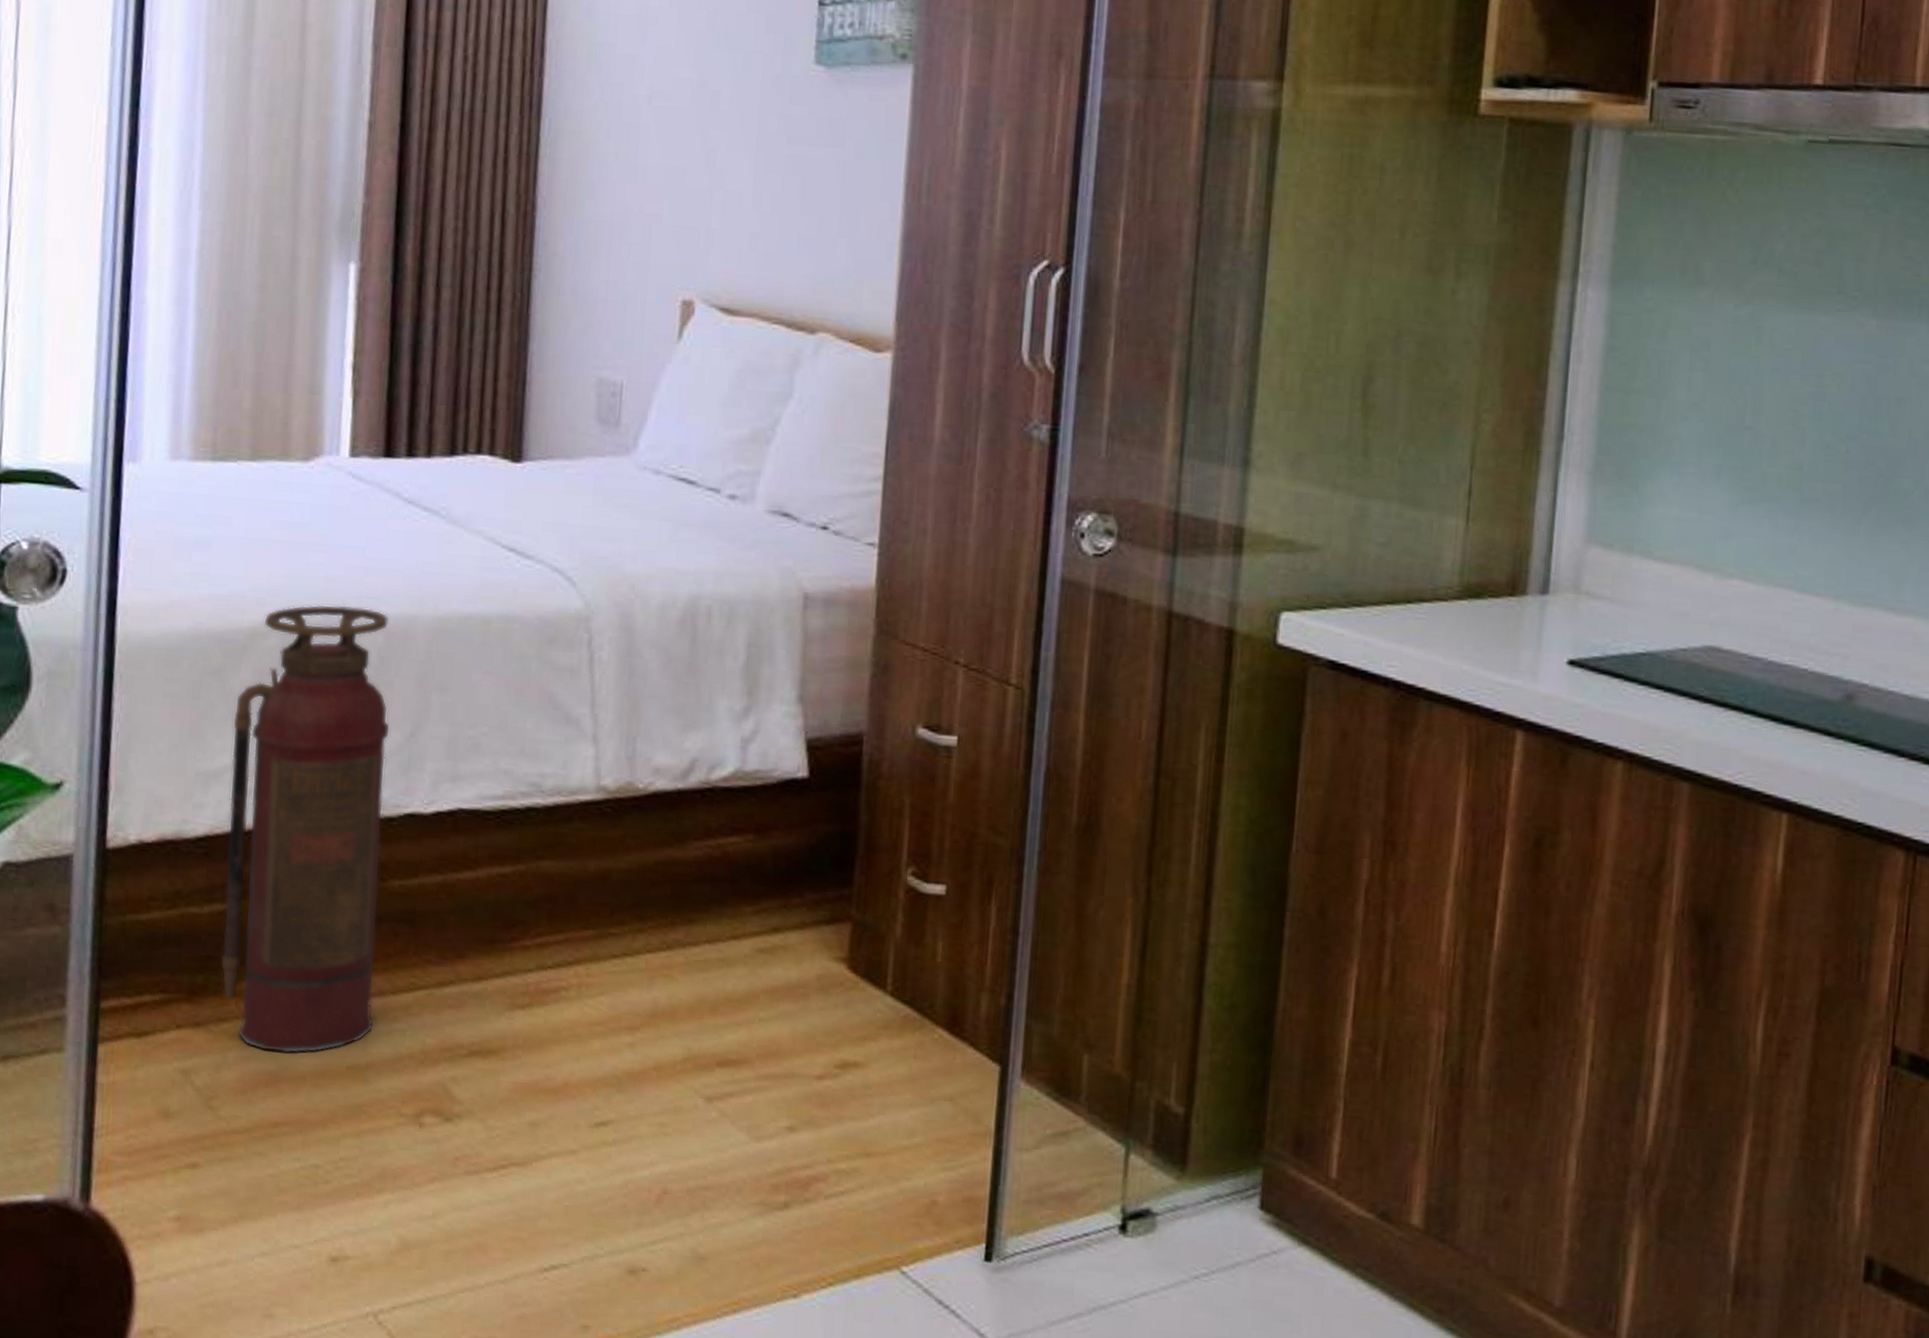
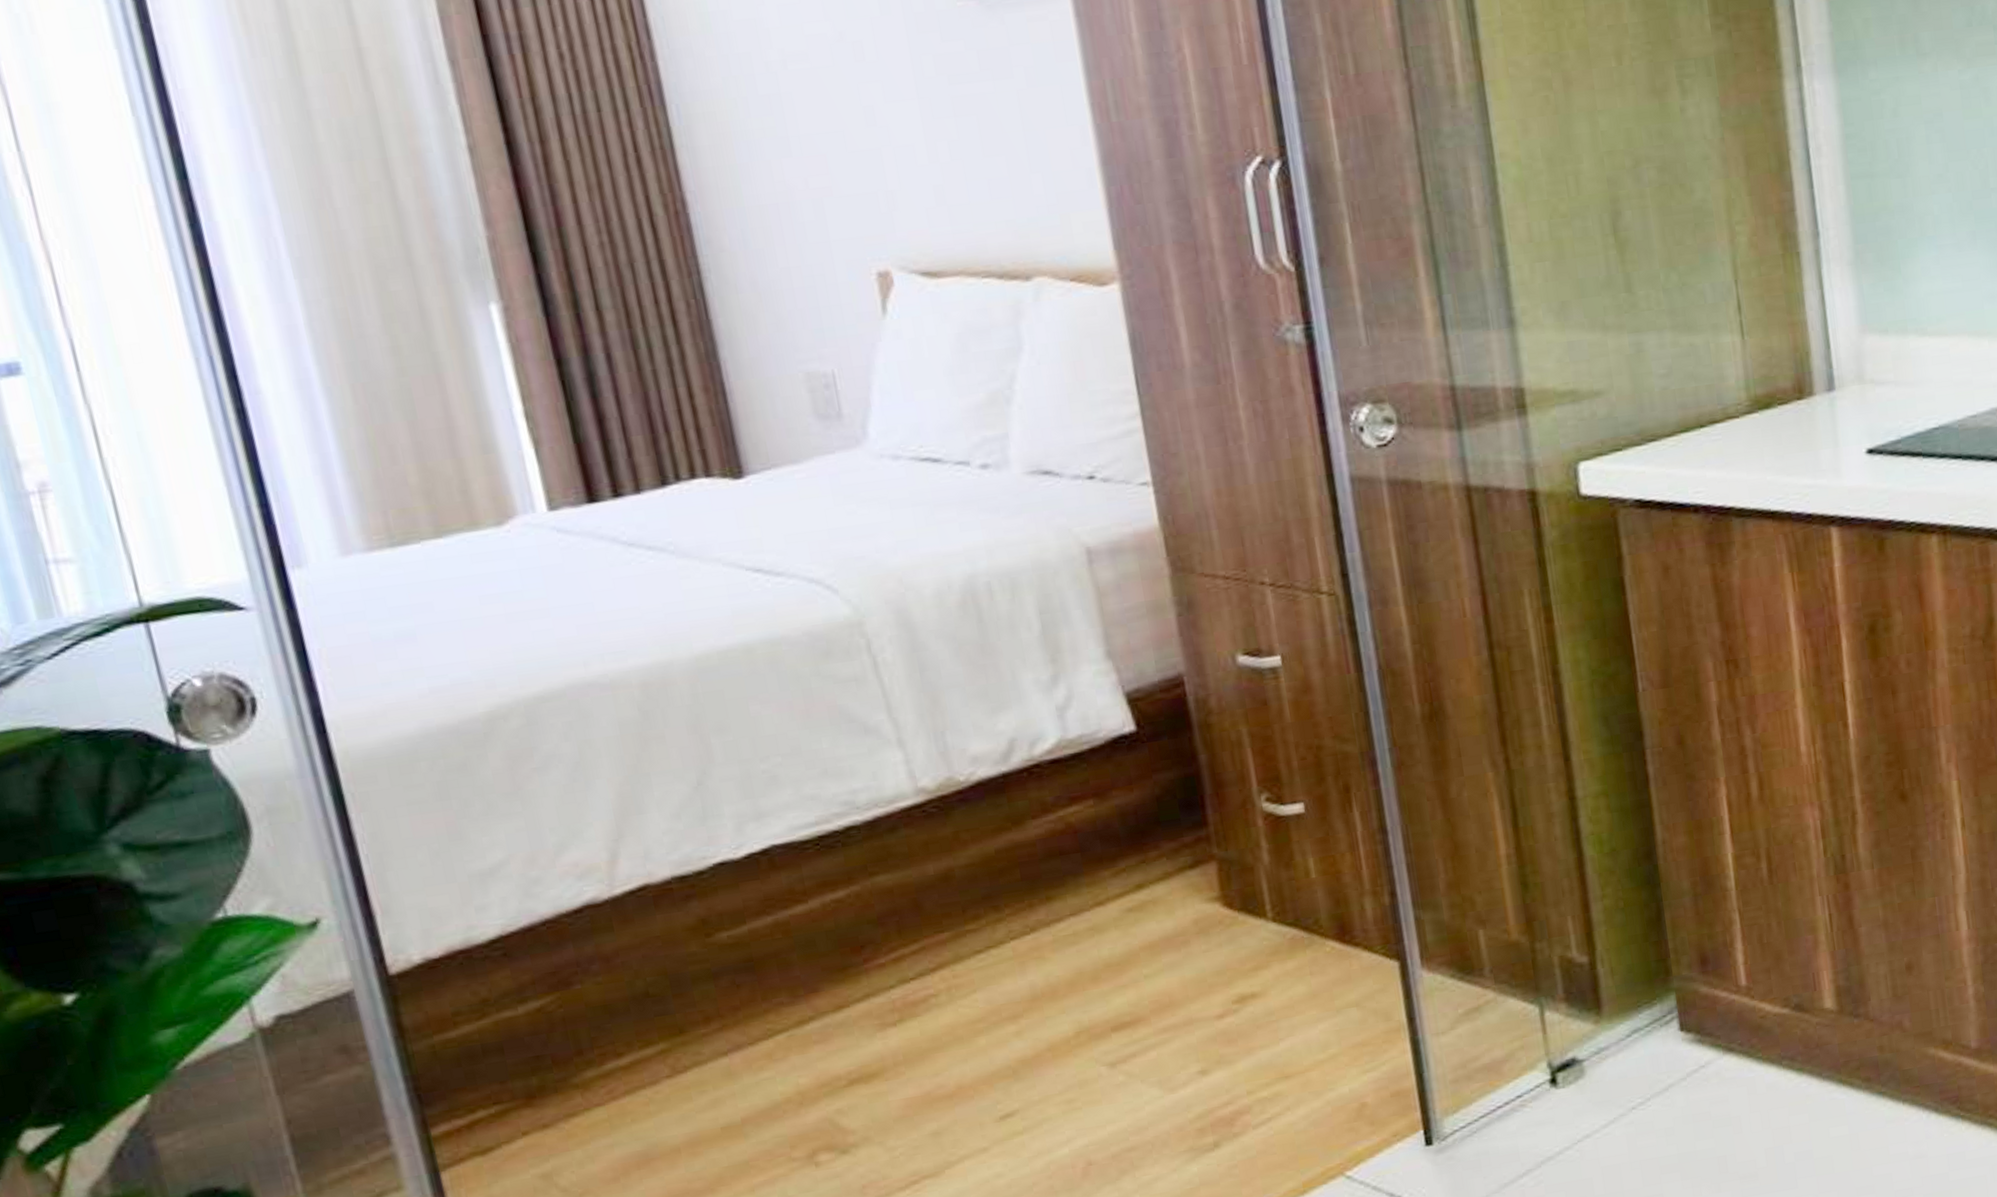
fire extinguisher: present [220,604,391,1054] -> none [492,663,740,1135]

